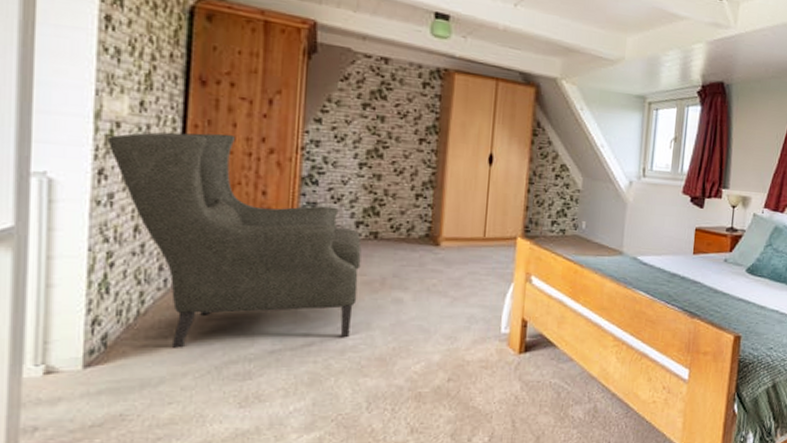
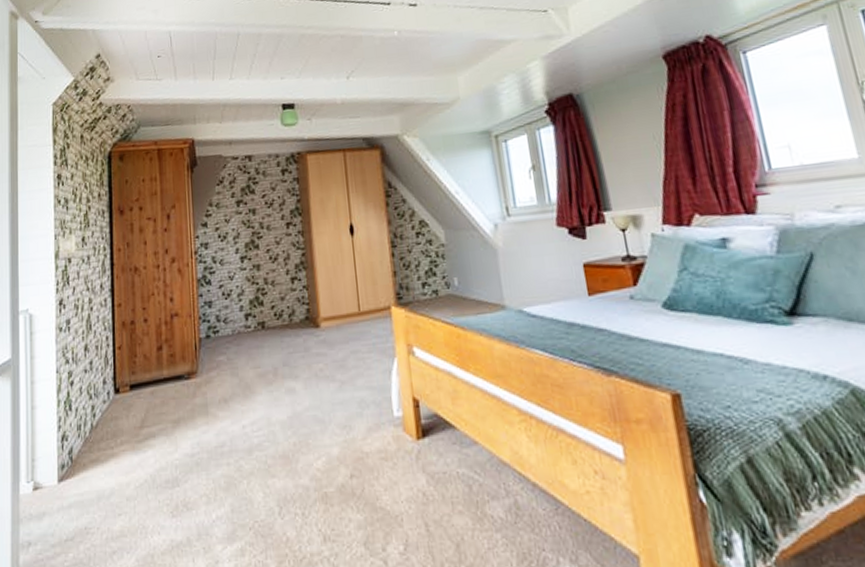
chair: present [107,132,362,348] -> none [63,251,256,458]

